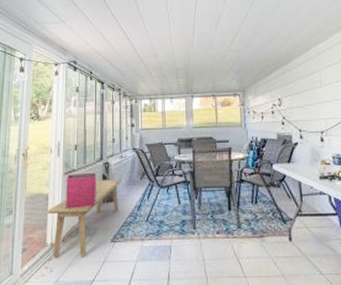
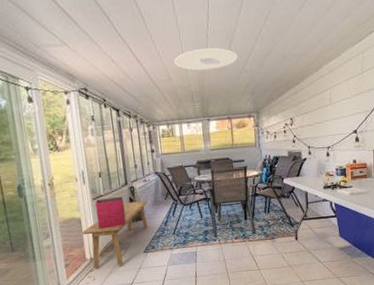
ceiling light: none [162,28,224,49] -> present [174,47,238,71]

